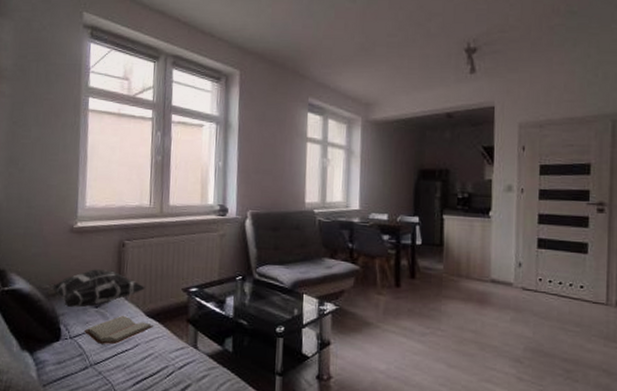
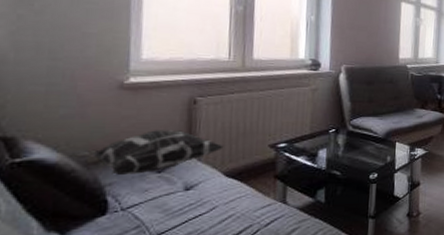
paperback book: present [84,315,154,345] -> none [143,178,236,212]

